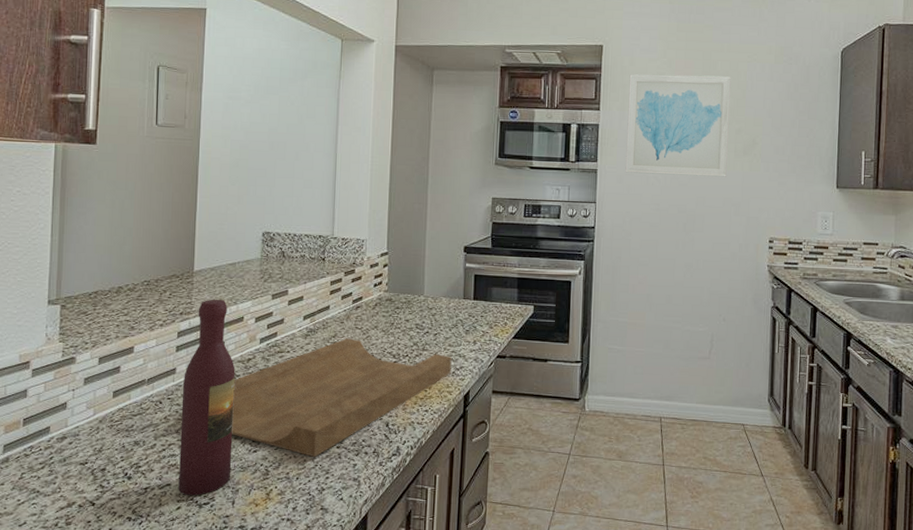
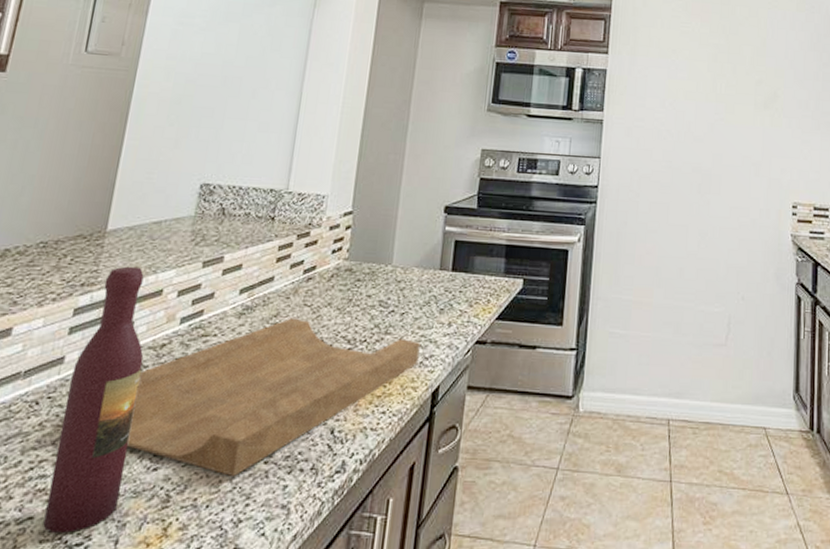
wall art: present [625,74,731,177] -> none [634,16,751,133]

